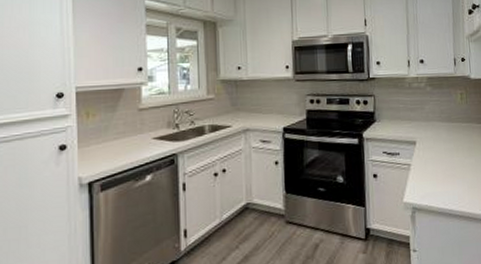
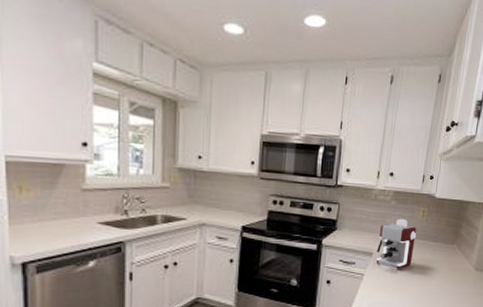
coffee maker: none [419,103,459,156] -> present [376,218,417,269]

